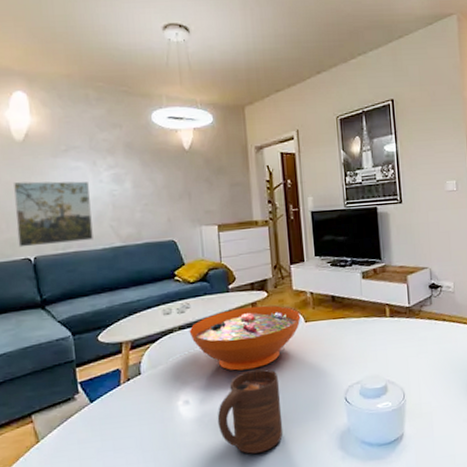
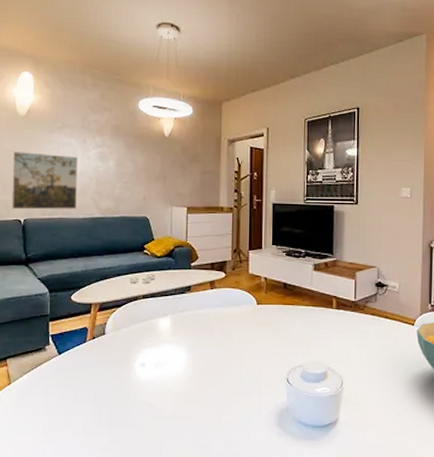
decorative bowl: present [189,305,301,371] -> none [151,284,254,342]
cup: present [217,369,283,454] -> none [168,343,228,419]

